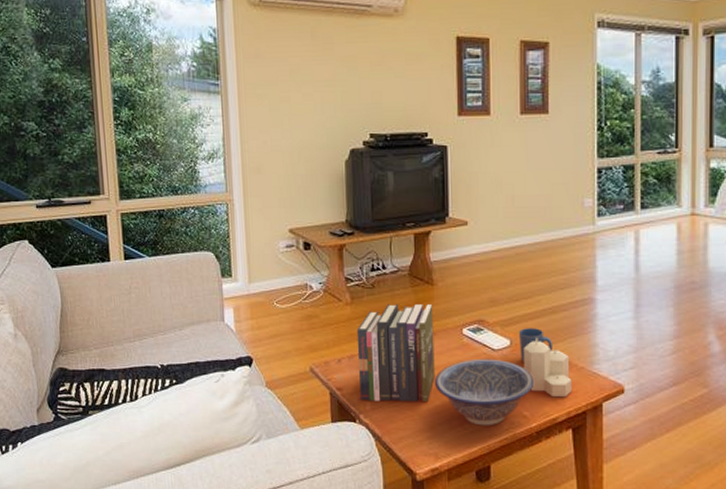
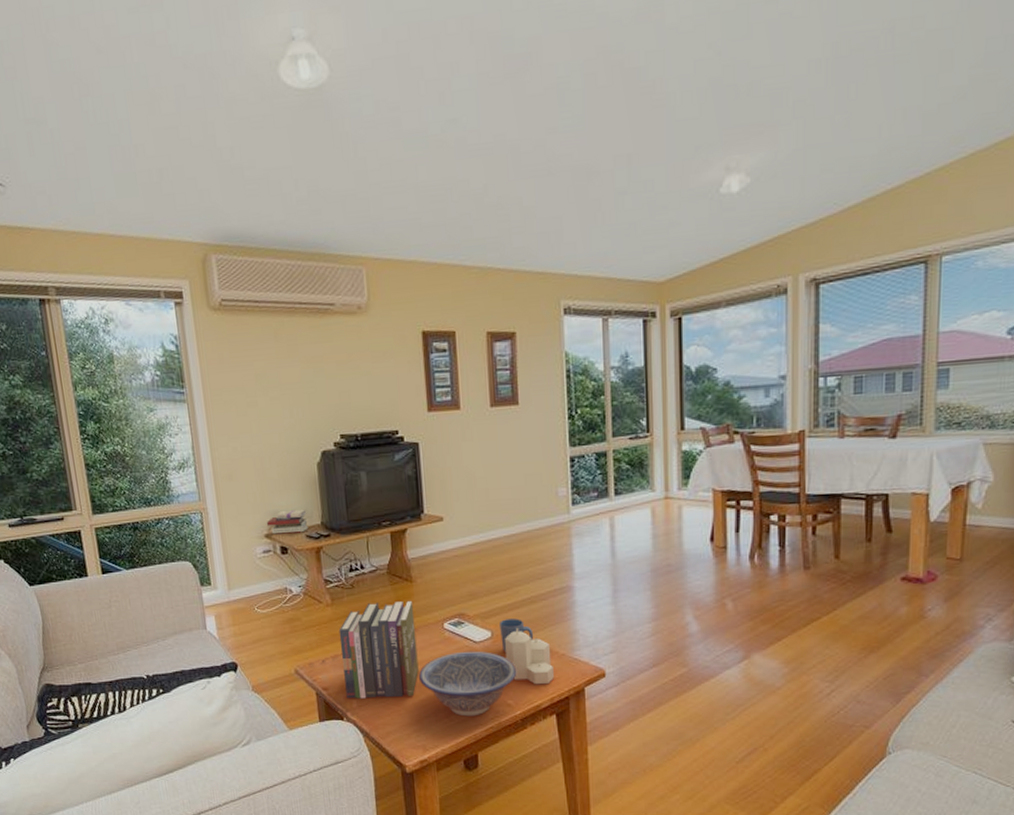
books: none [292,205,333,230] -> present [267,509,309,535]

